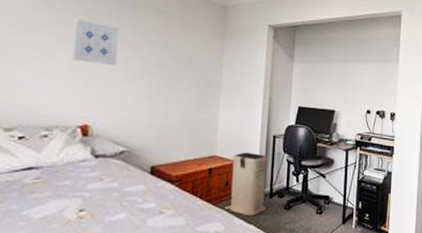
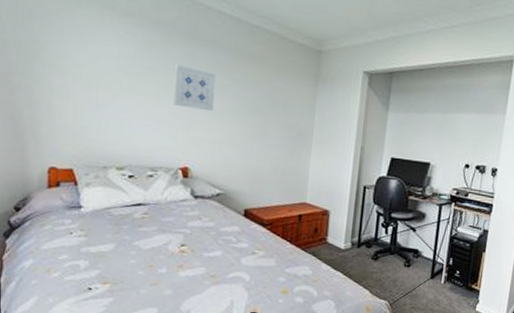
laundry basket: present [224,152,267,216] -> none [312,200,357,264]

